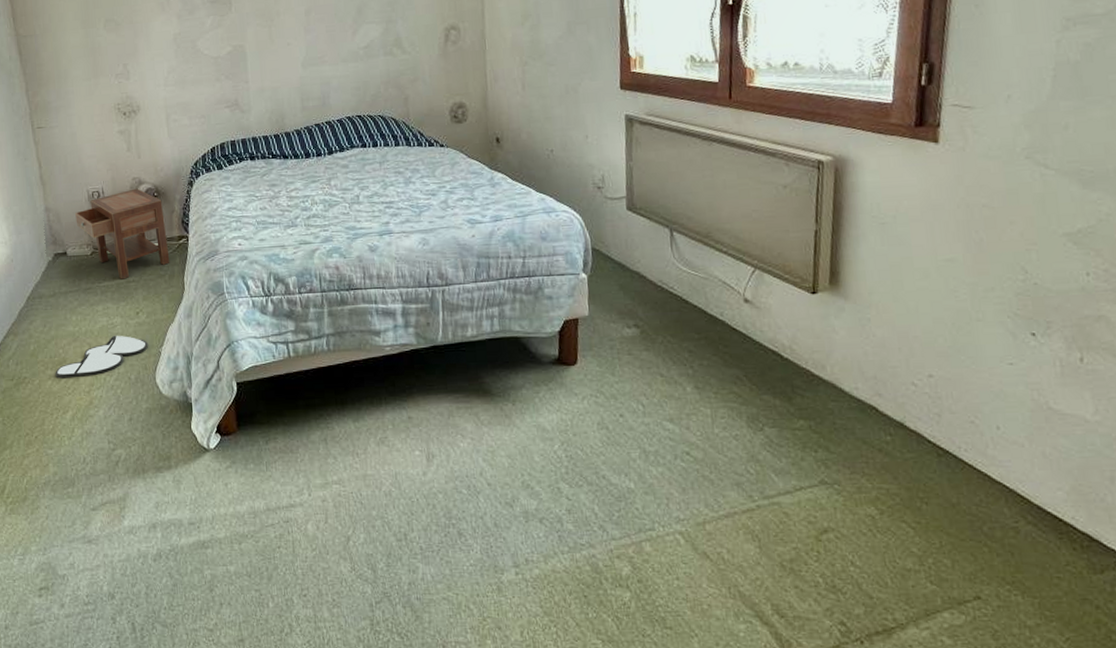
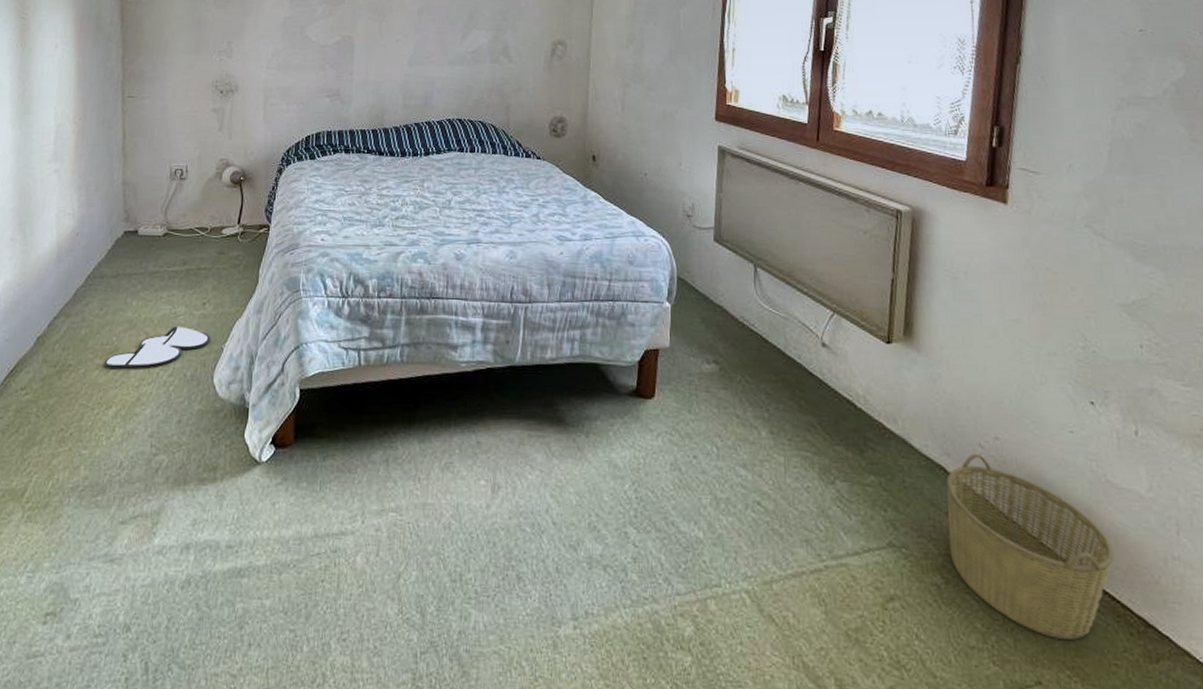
nightstand: present [75,188,170,280] -> none [153,170,248,266]
basket: none [878,391,1057,557] -> present [946,453,1114,640]

